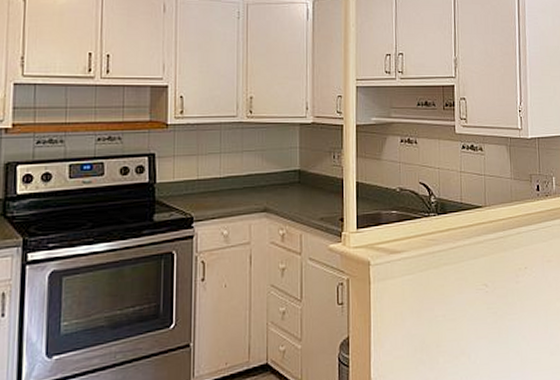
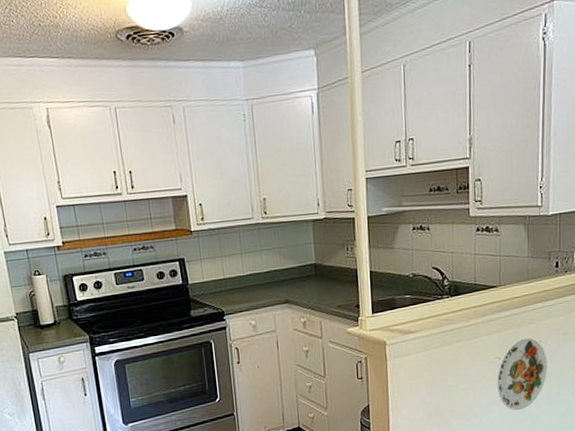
decorative plate: none [484,264,534,347] -> present [497,338,547,411]

